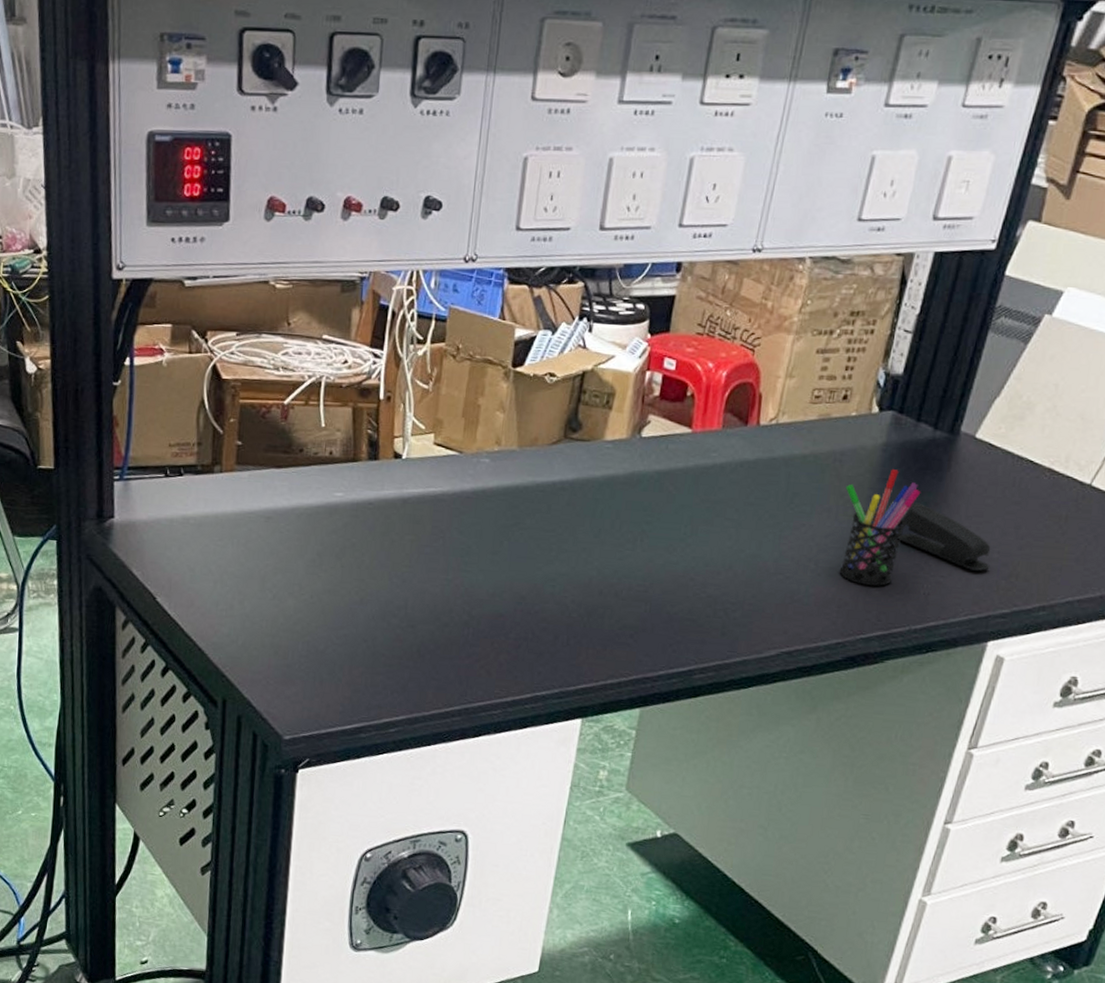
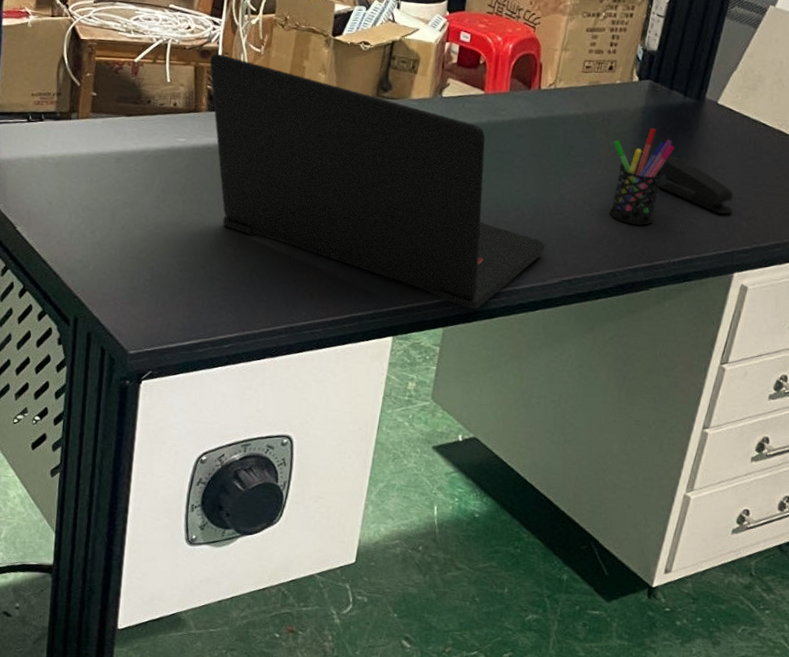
laptop: none [369,391,761,686] -> present [209,53,545,309]

